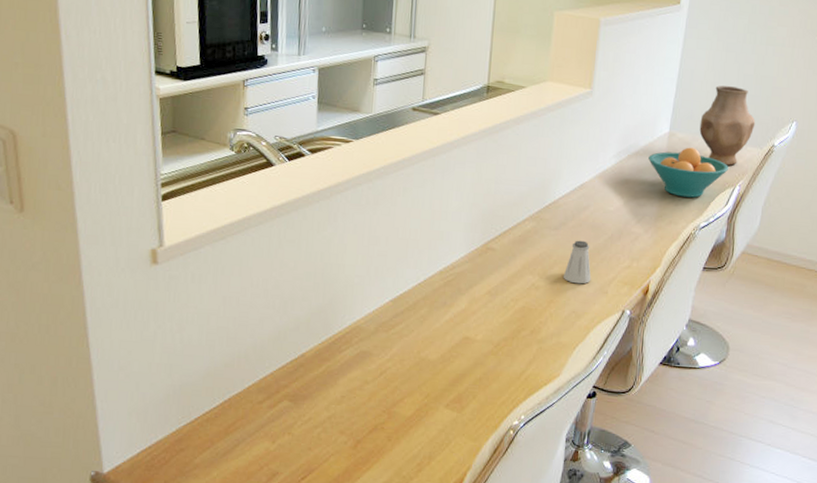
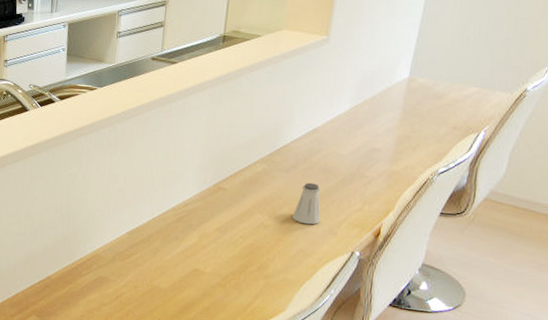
fruit bowl: present [648,147,729,198] -> none [385,92,474,143]
vase: present [699,85,756,166] -> none [442,28,507,111]

